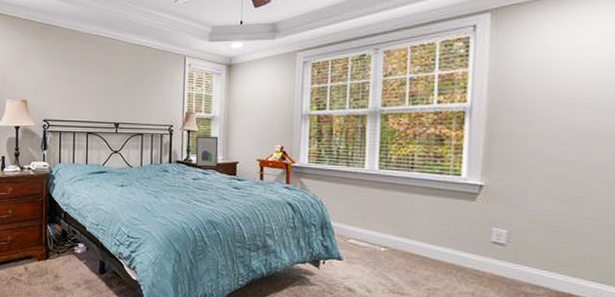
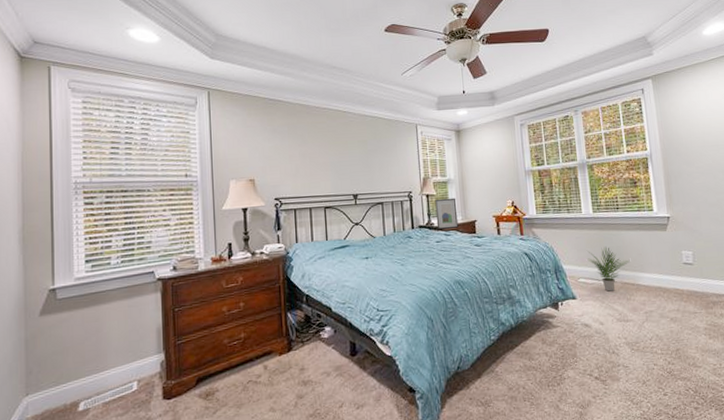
potted plant: none [364,209,418,259] -> present [587,247,630,292]

